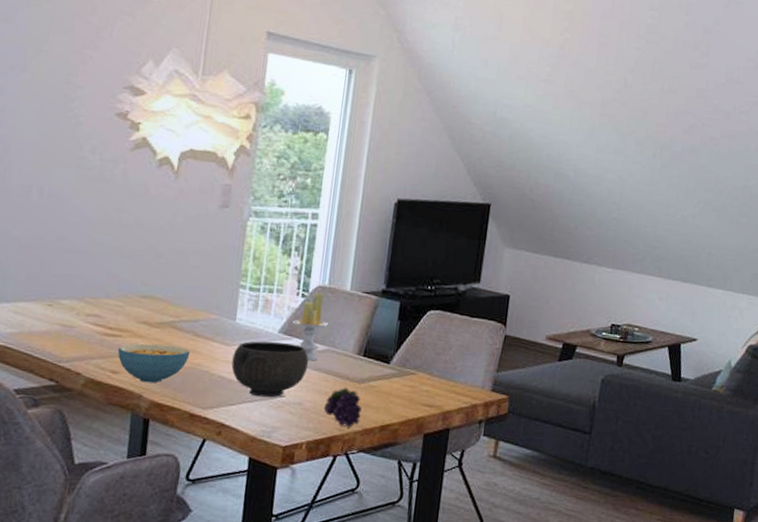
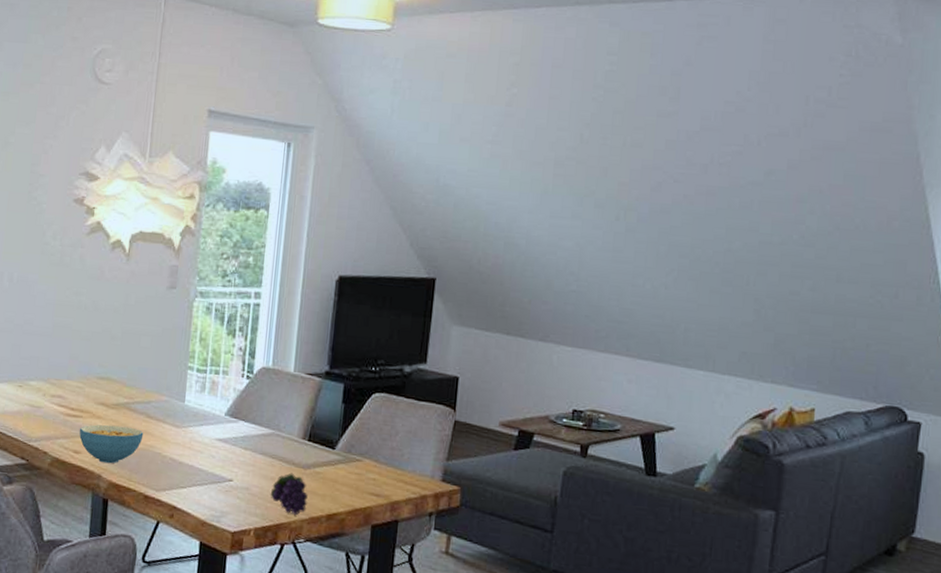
bowl: present [231,341,309,398] -> none [181,423,254,481]
candle: present [293,292,329,361] -> none [238,374,273,445]

